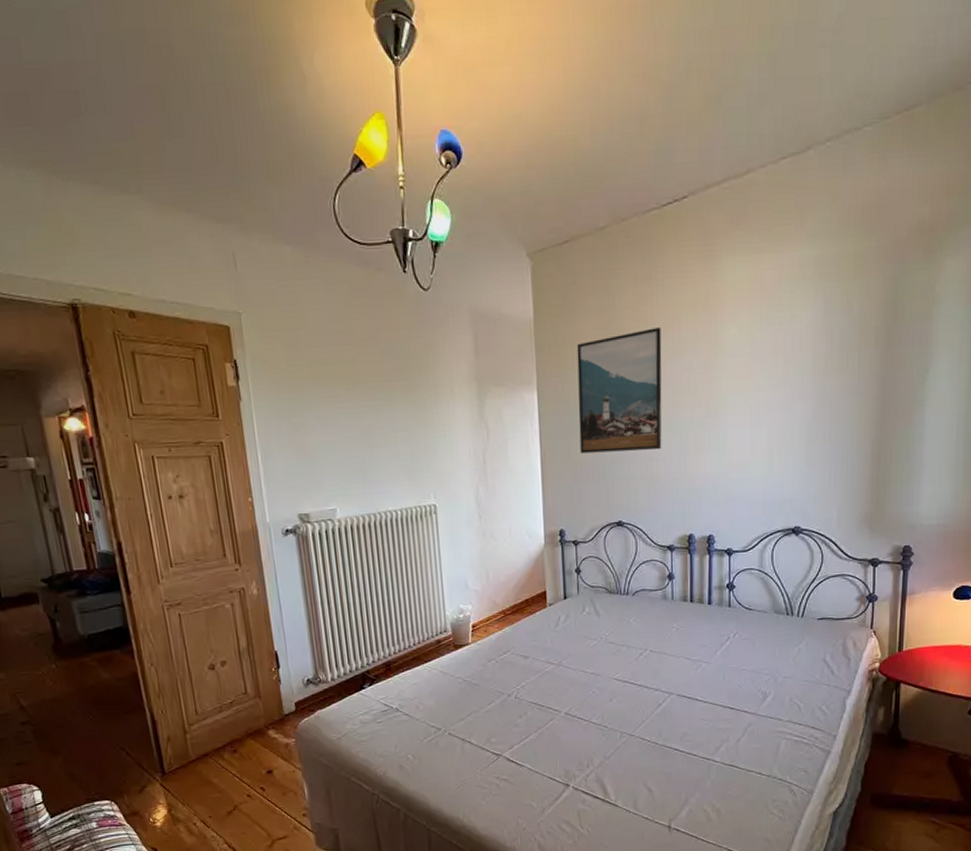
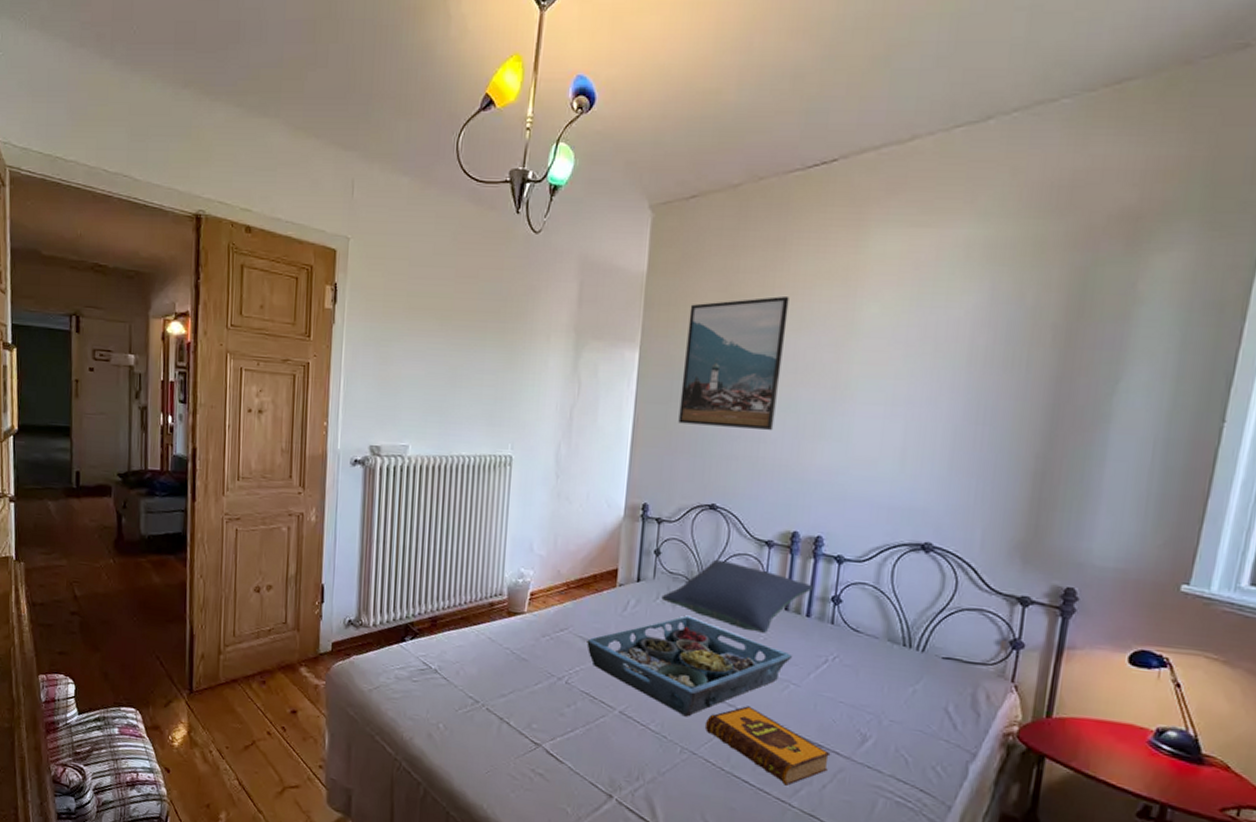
serving tray: none [528,621,701,707] -> present [587,615,792,717]
pillow: none [587,568,711,625] -> present [661,559,814,633]
hardback book: none [637,687,741,746] -> present [704,706,831,786]

